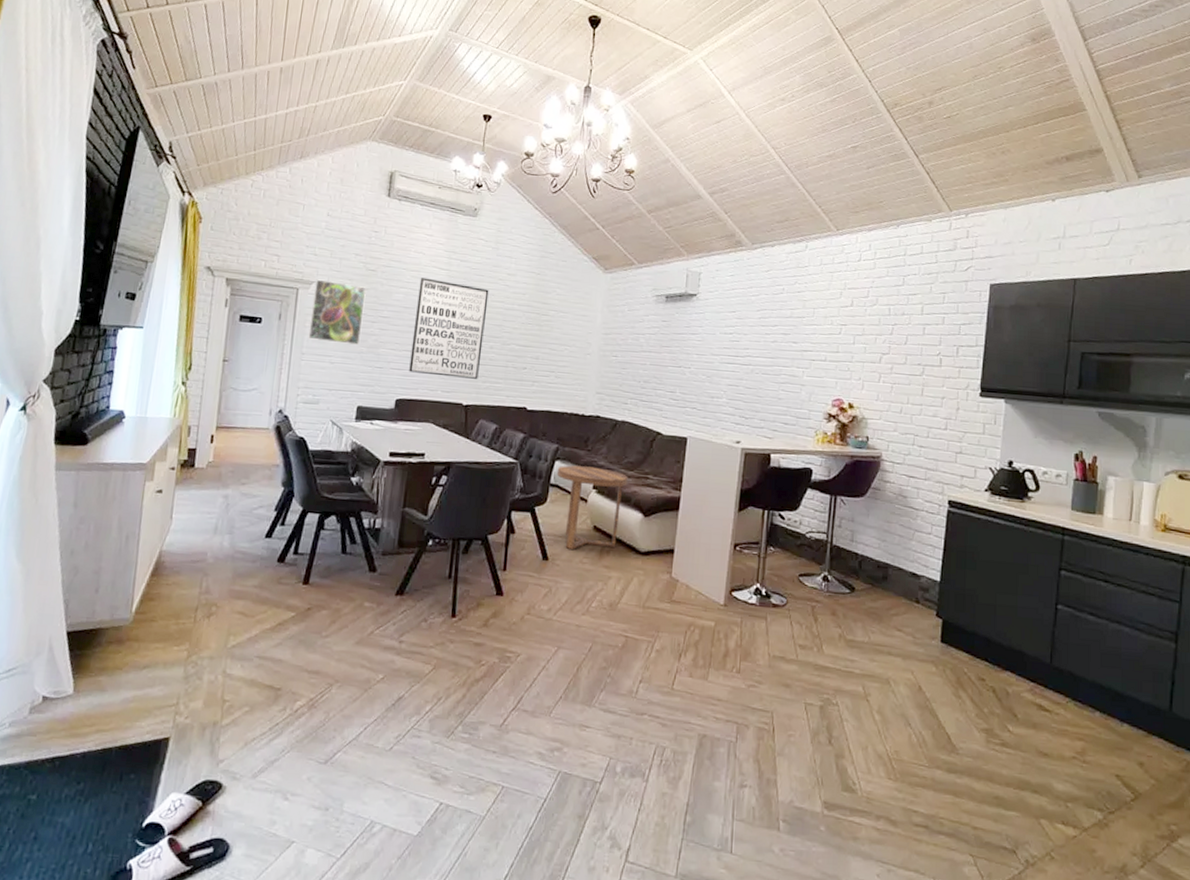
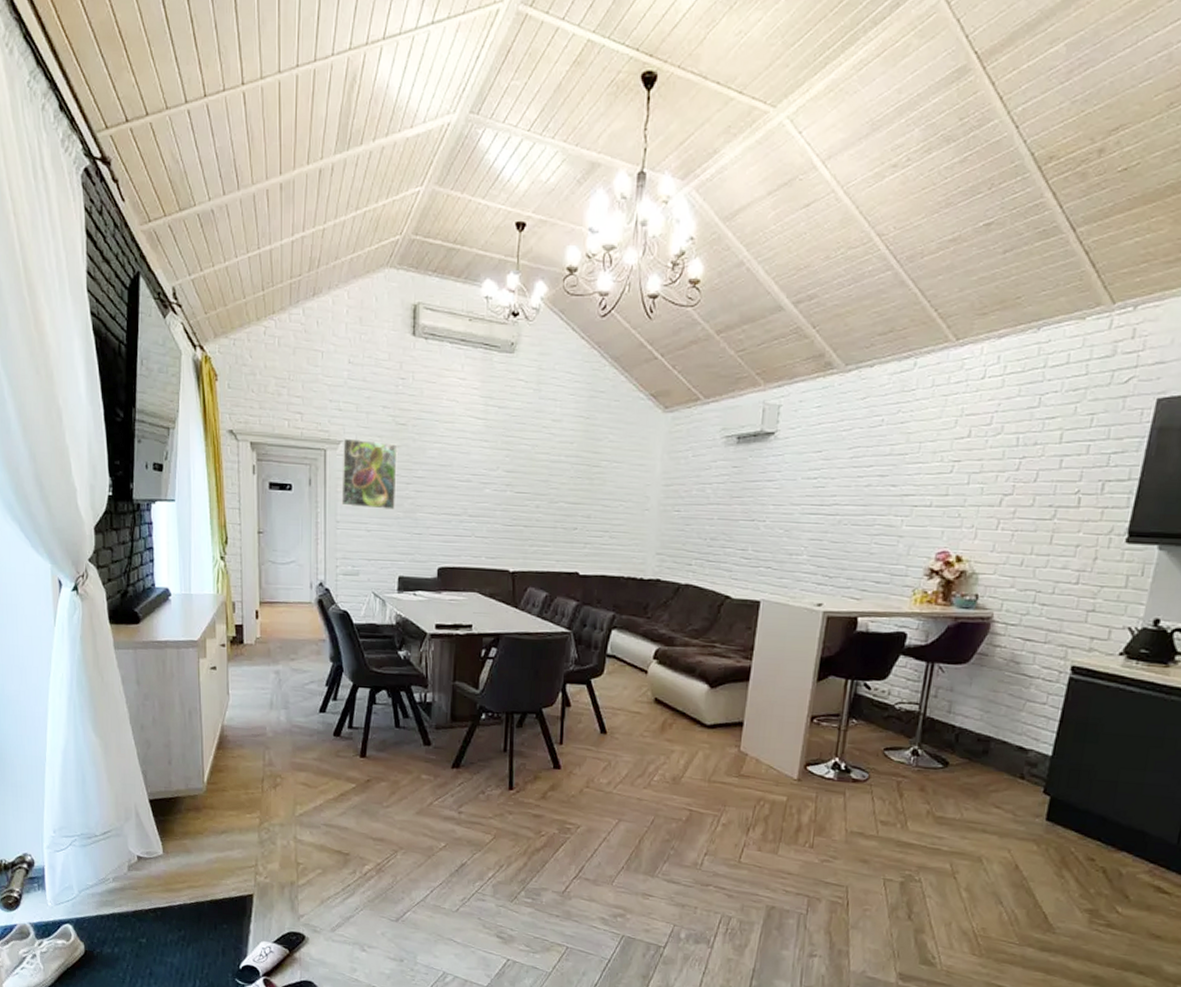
wall art: present [409,277,489,379] -> none [450,430,532,543]
side table: present [556,465,628,549] -> none [613,634,692,723]

